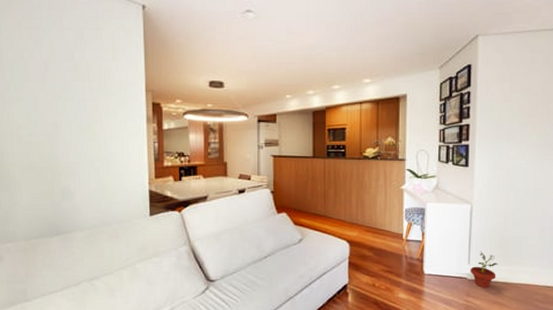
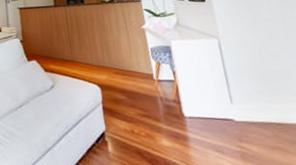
potted plant: present [470,251,498,288] -> none [234,88,268,130]

